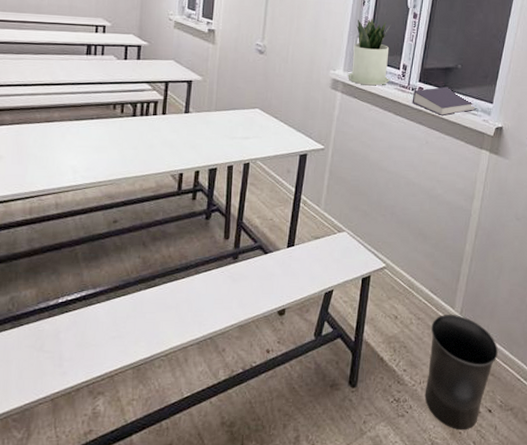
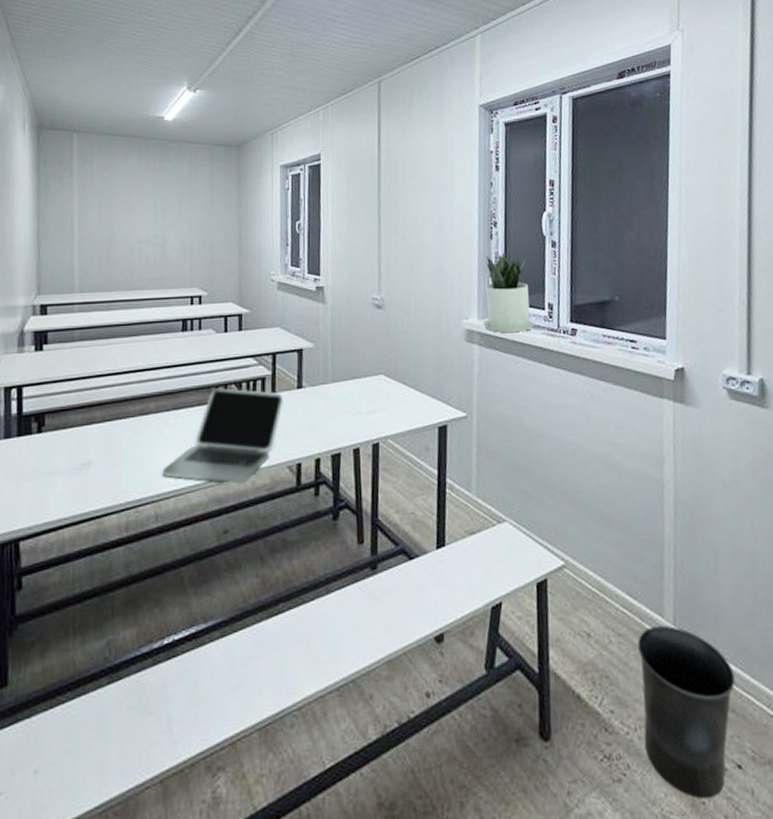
laptop: none [63,106,172,185] -> present [162,388,283,484]
book: present [412,86,475,115] -> none [565,324,645,361]

